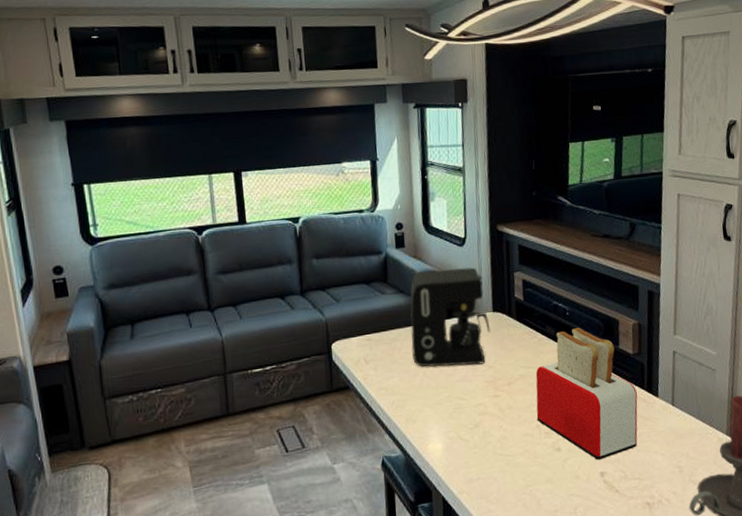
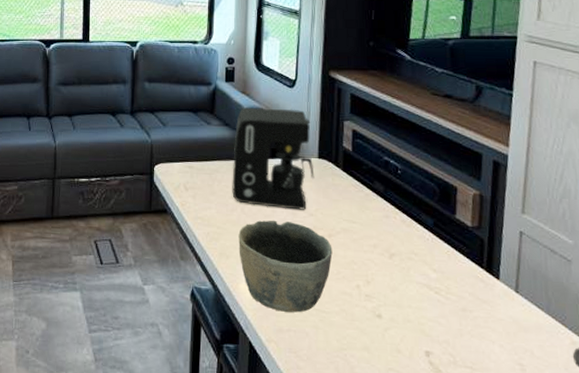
bowl: none [423,377,513,464] -> present [238,220,333,313]
toaster: present [535,328,638,460] -> none [357,189,474,337]

